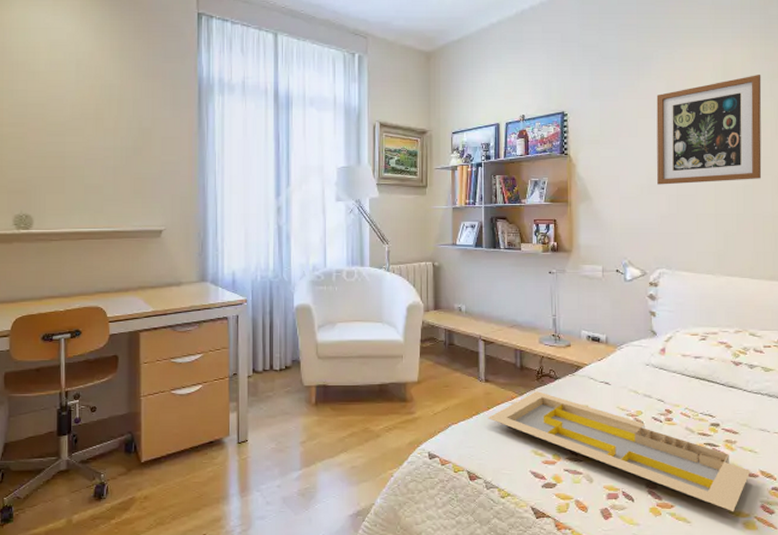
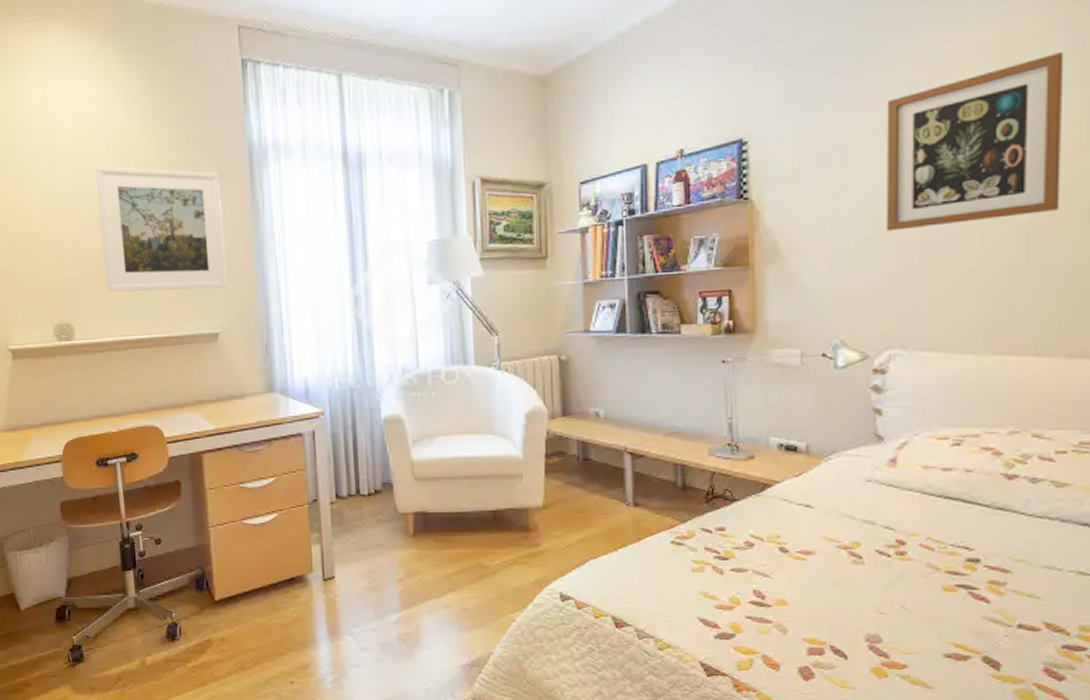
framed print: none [65,84,173,193] -> present [95,166,228,293]
serving tray: present [487,391,751,512] -> none [638,517,1029,677]

